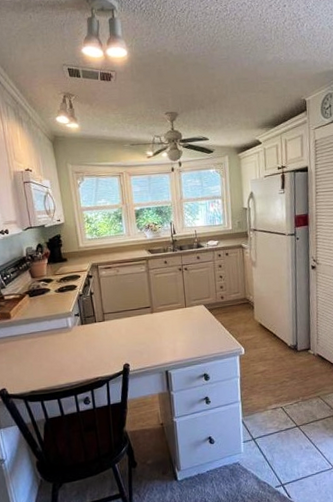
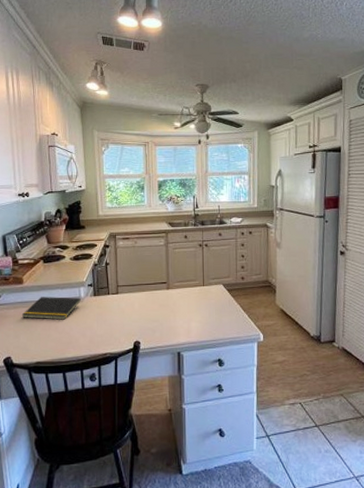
notepad: none [12,327,69,351] -> present [21,297,81,320]

